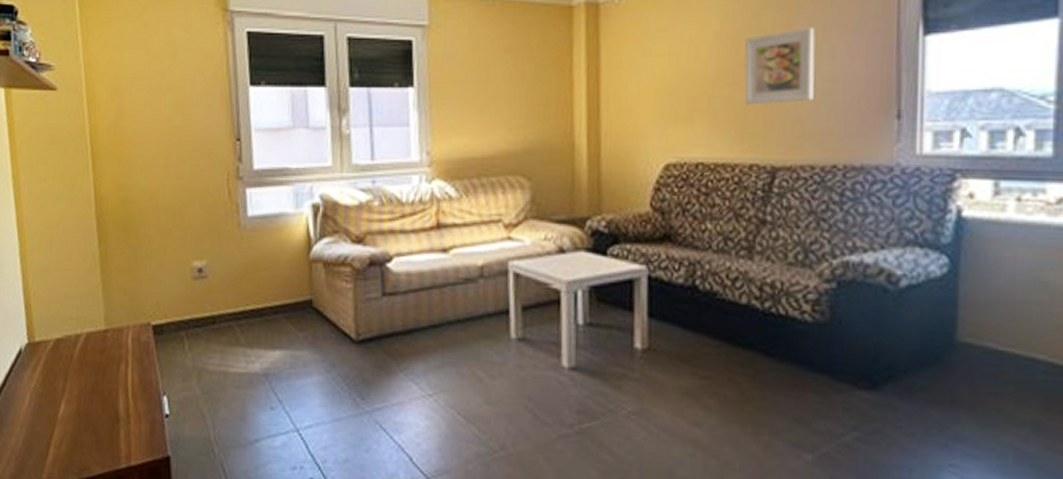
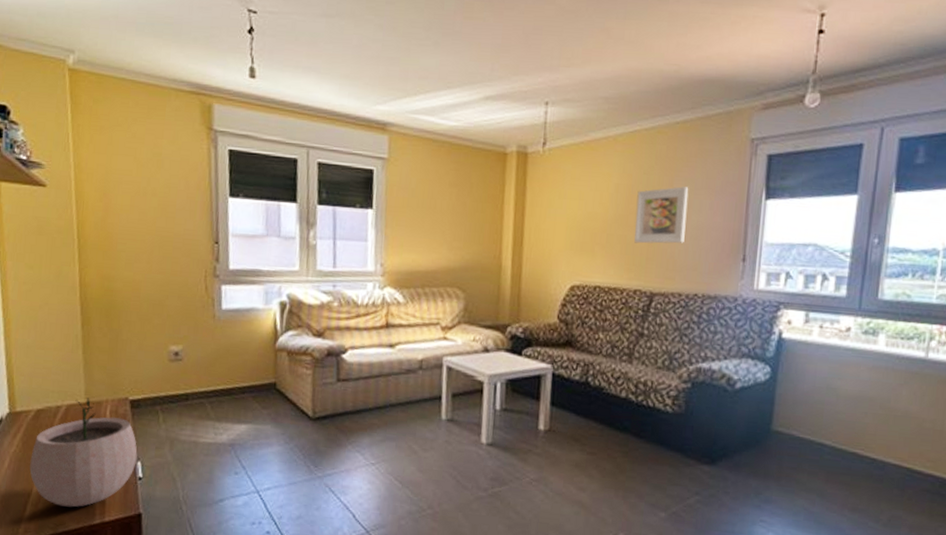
plant pot: none [51,324,163,450] -> present [29,398,138,508]

